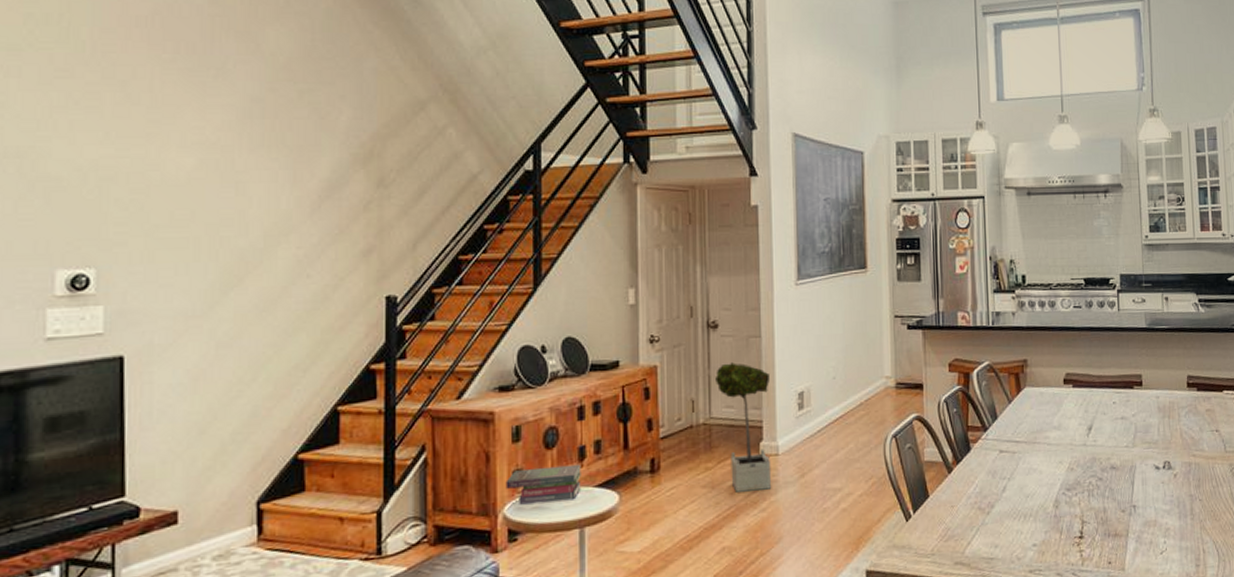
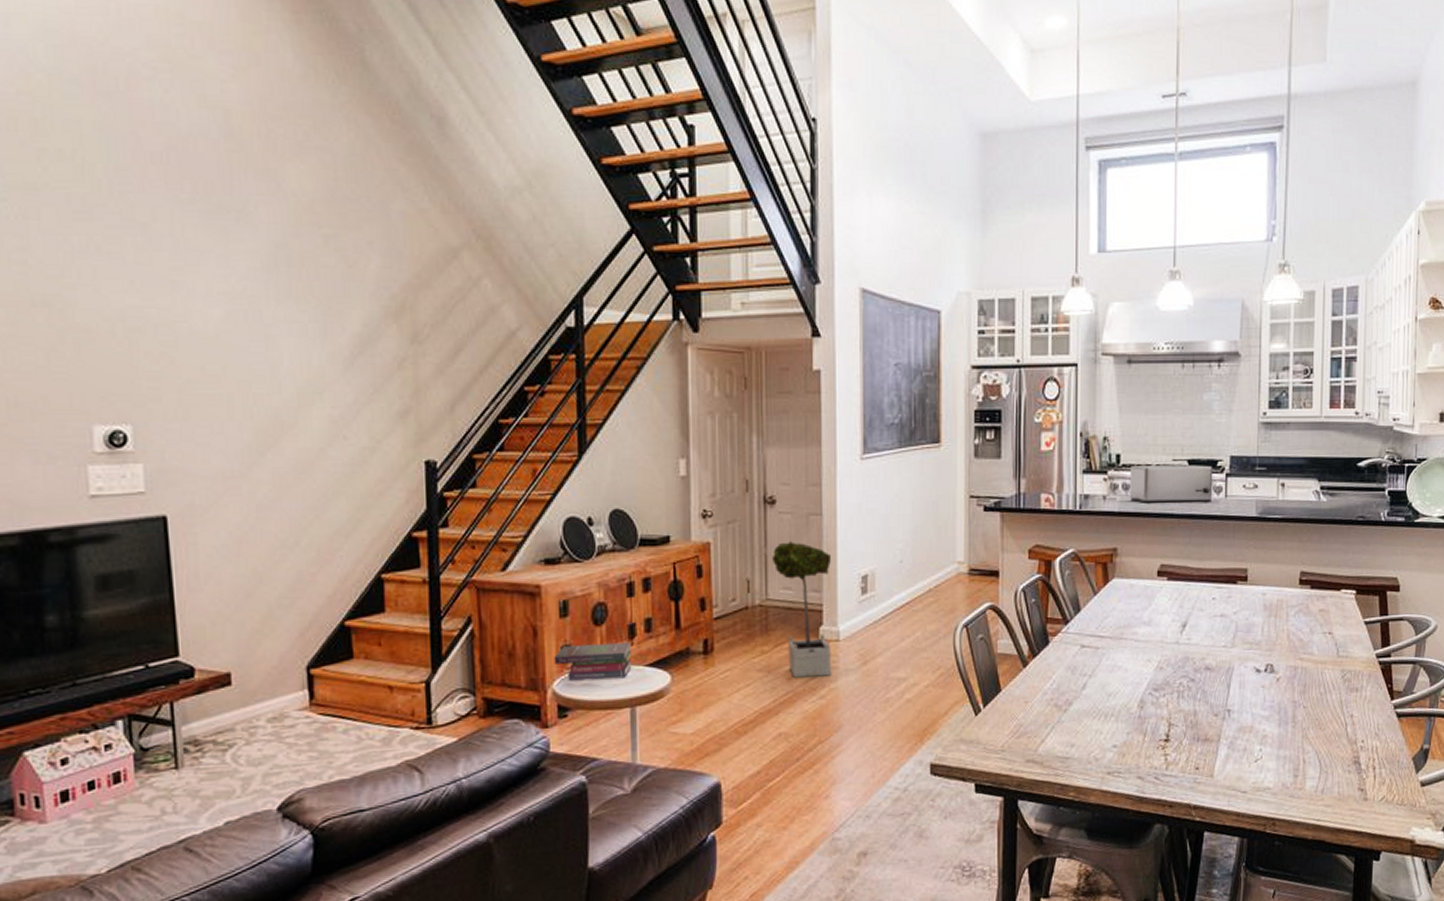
toaster: none [1034,283,1107,319] -> present [1129,465,1213,505]

